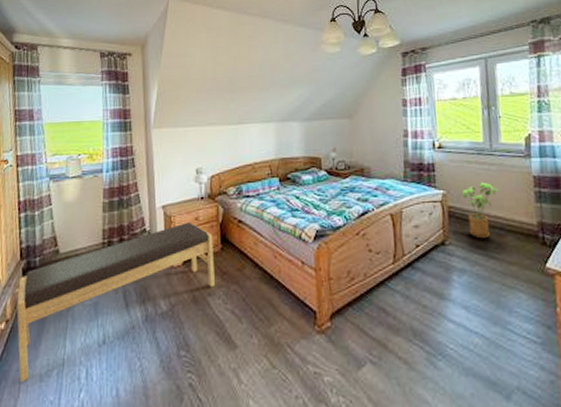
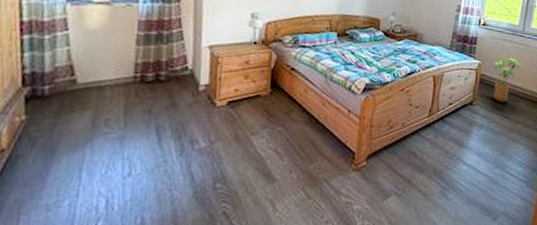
bench: present [16,222,215,383] -> none [15,65,263,214]

